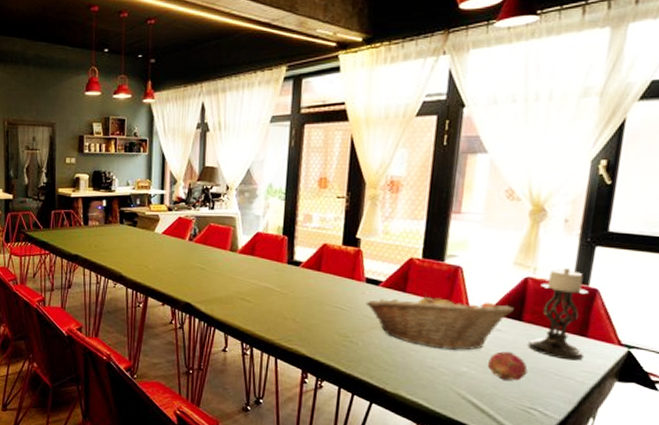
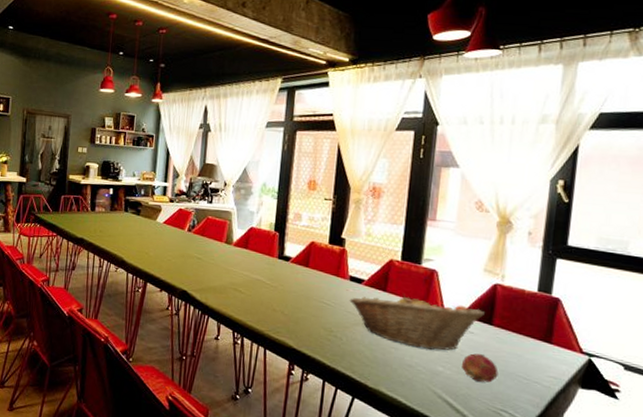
candle holder: present [528,268,589,361] -> none [498,277,552,366]

